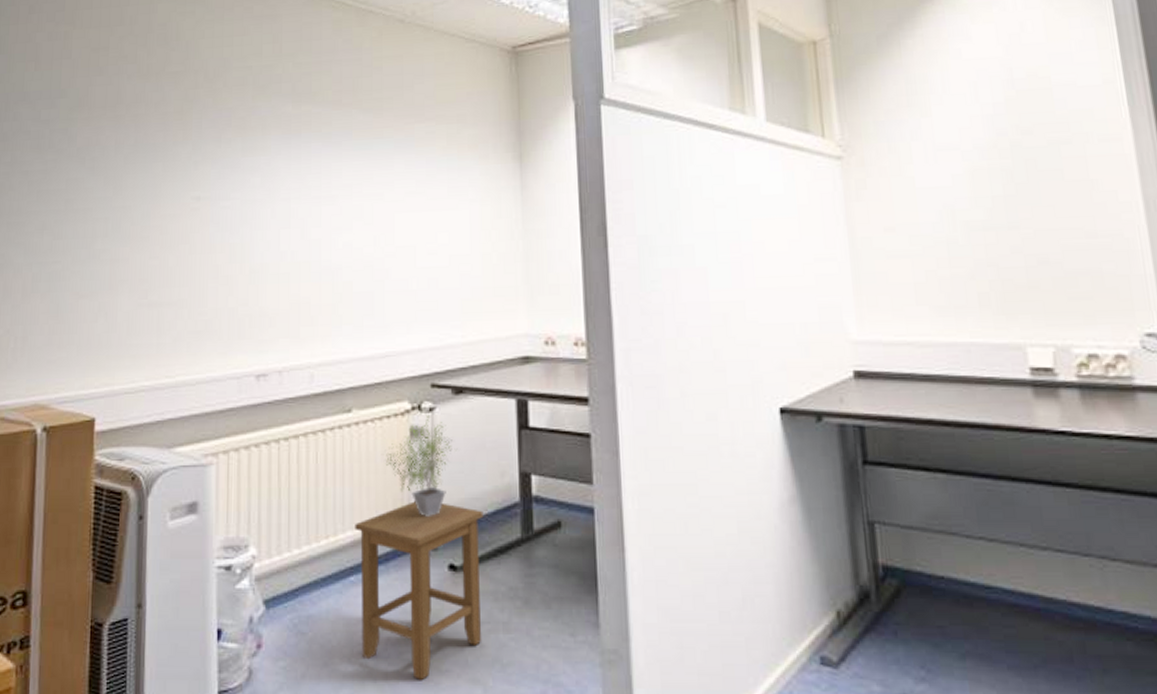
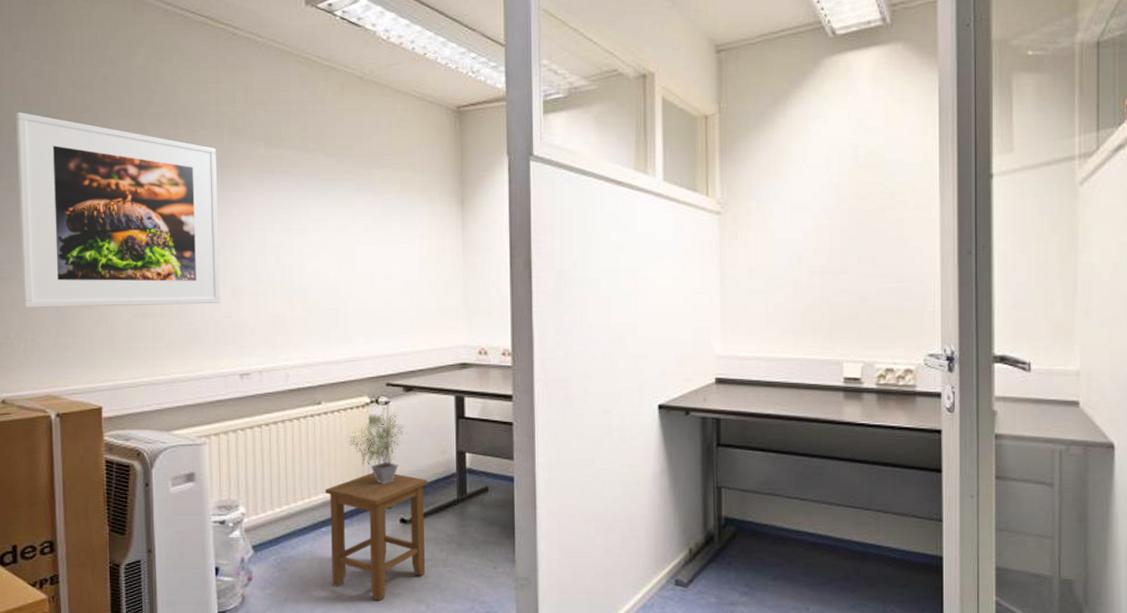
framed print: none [16,78,239,299] -> present [16,111,221,308]

